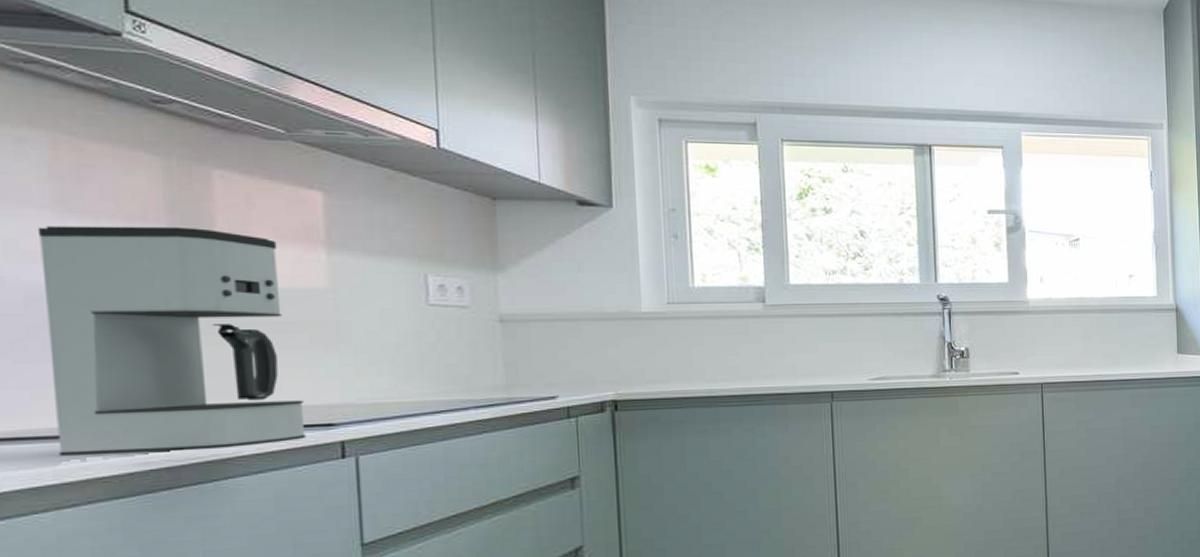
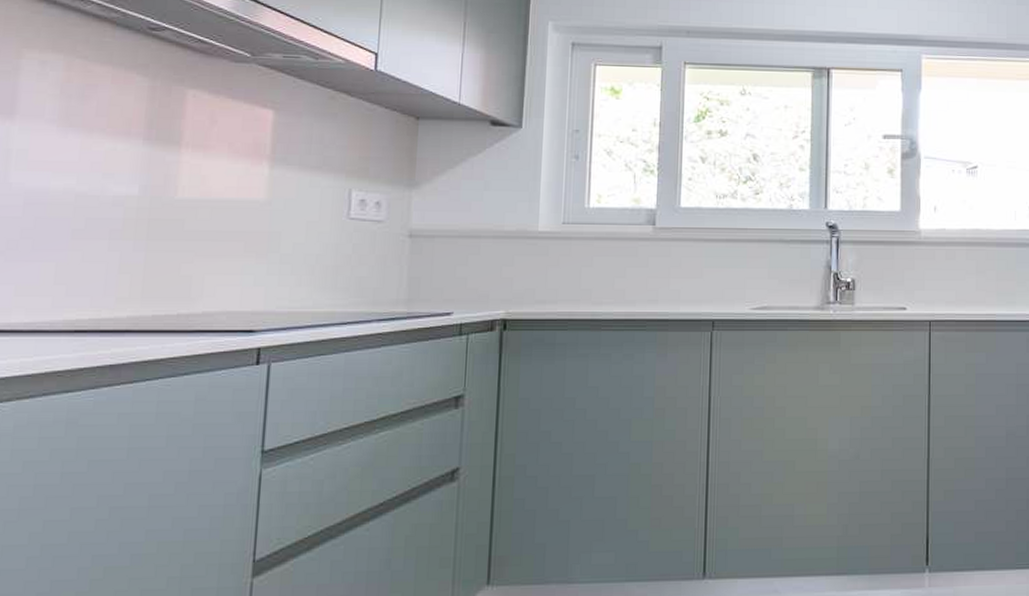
coffee maker: present [37,226,306,456] -> none [28,138,232,350]

